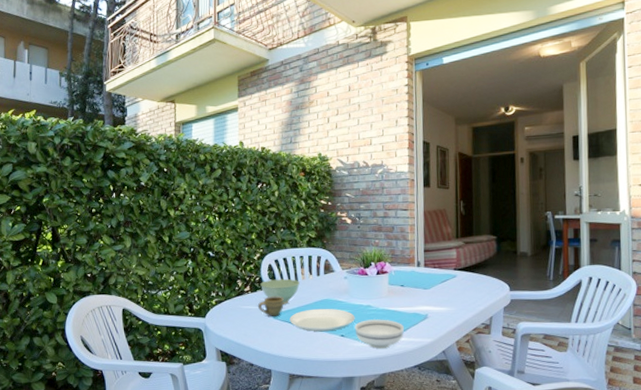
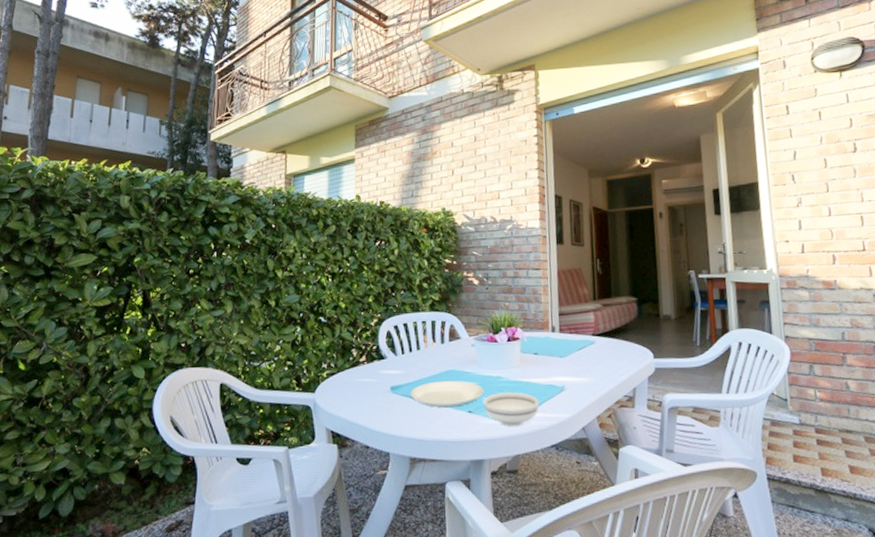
cup: present [257,296,284,317] -> none [374,367,404,391]
bowl: present [260,278,300,304] -> none [378,347,422,377]

